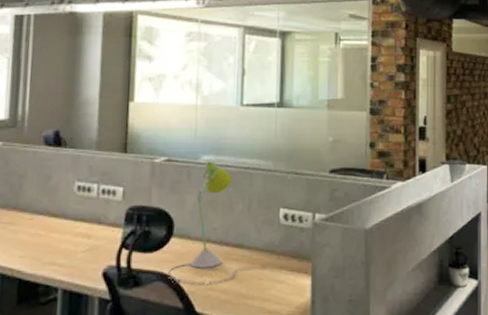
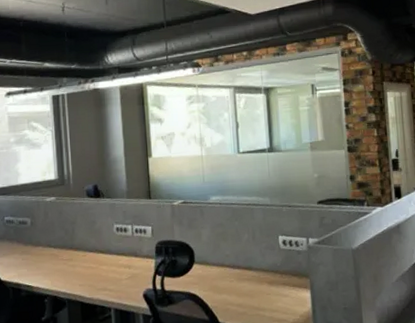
desk lamp: present [168,160,265,284] -> none [194,200,271,300]

